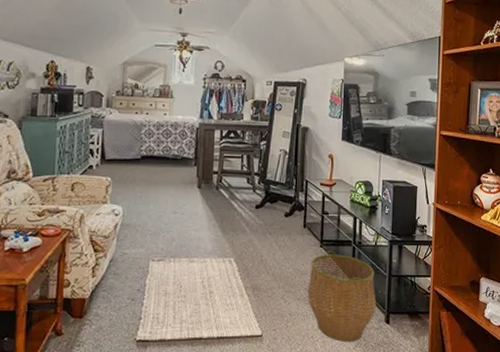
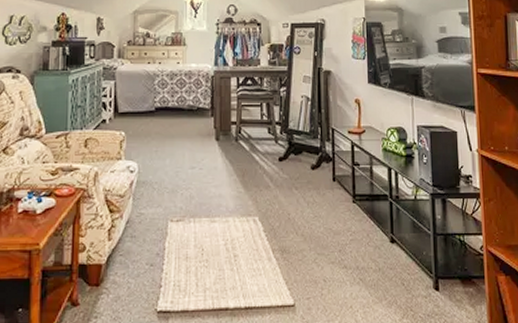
basket: present [307,250,377,342] -> none [342,206,423,312]

